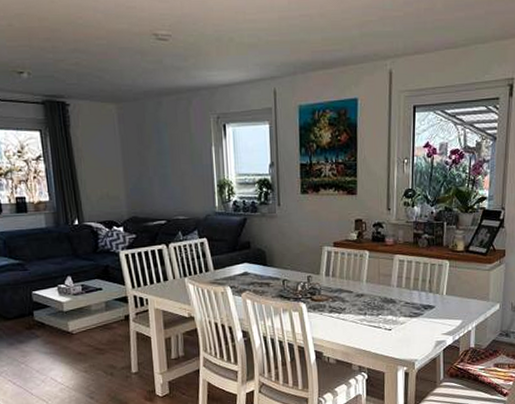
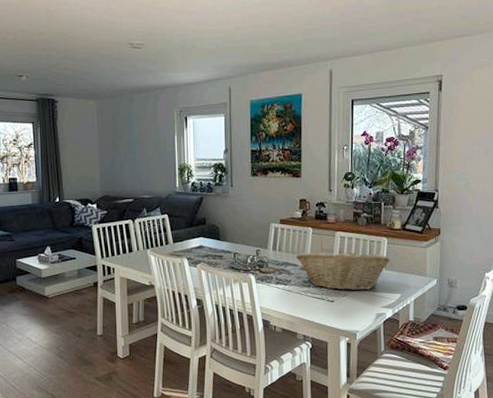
fruit basket: none [351,273,452,318] -> present [296,248,390,290]

